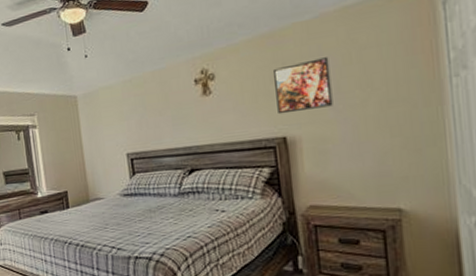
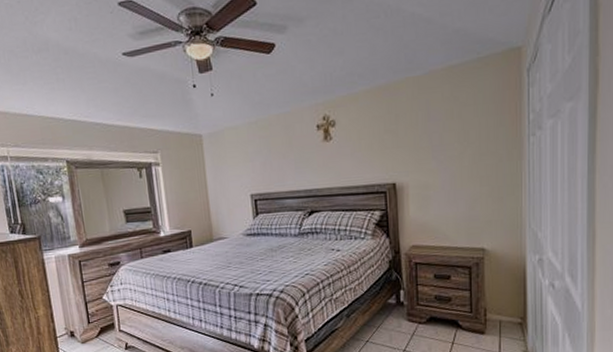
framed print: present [273,57,333,115] -> none [388,111,436,162]

